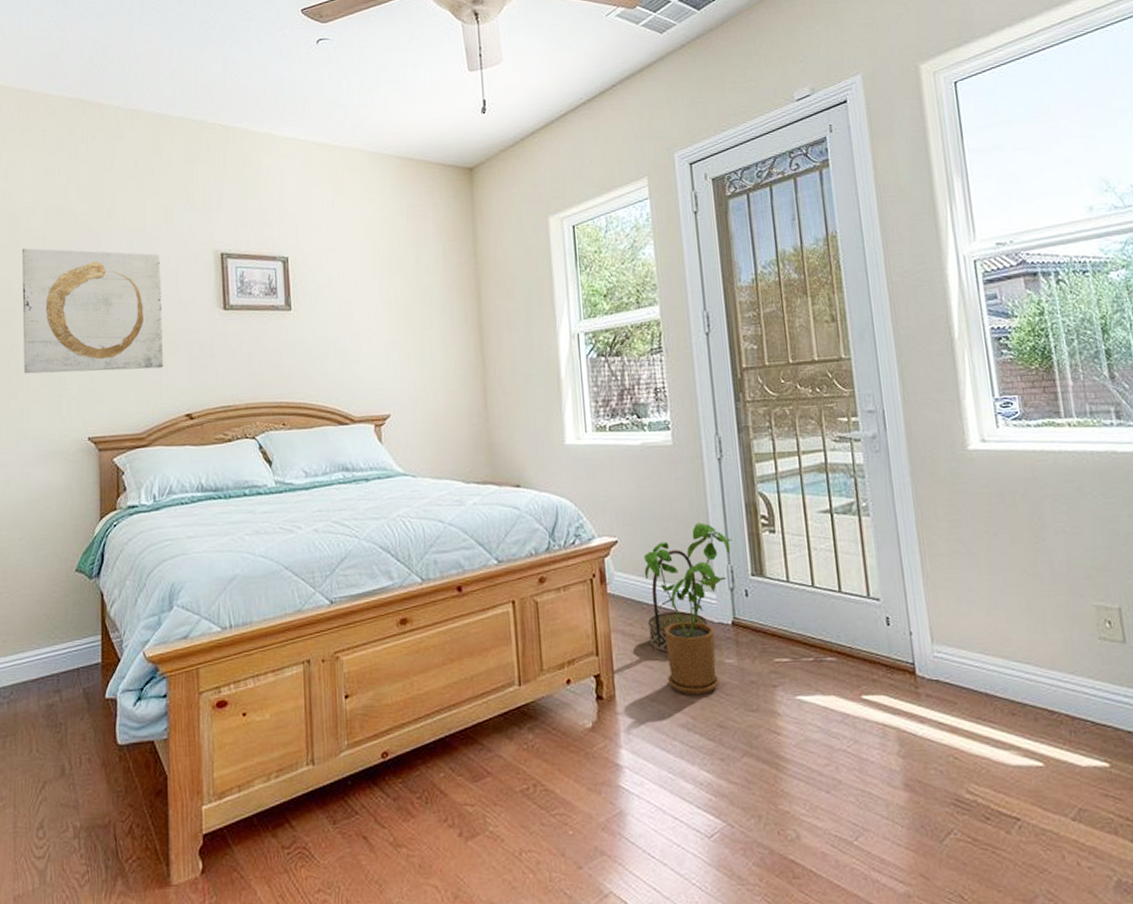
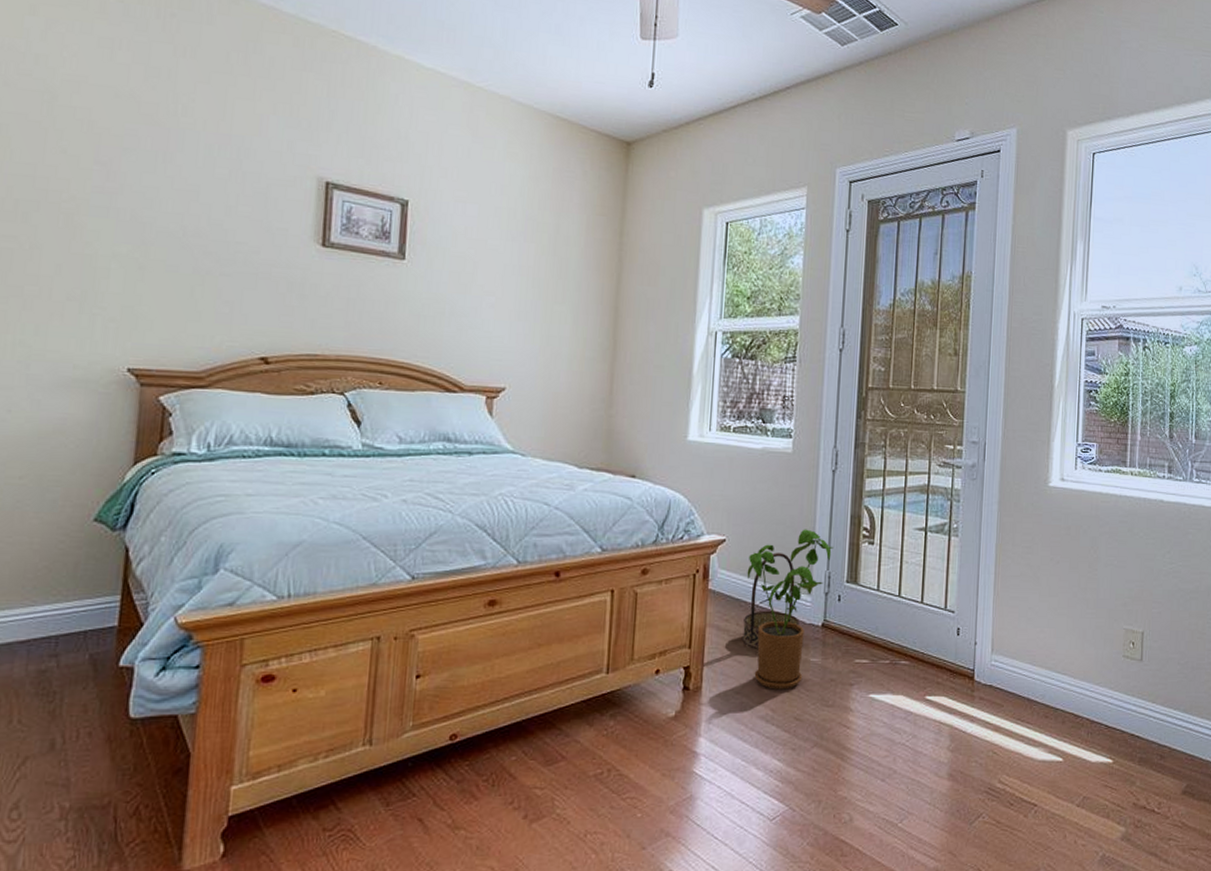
wall art: present [21,248,164,374] -> none [45,130,248,301]

